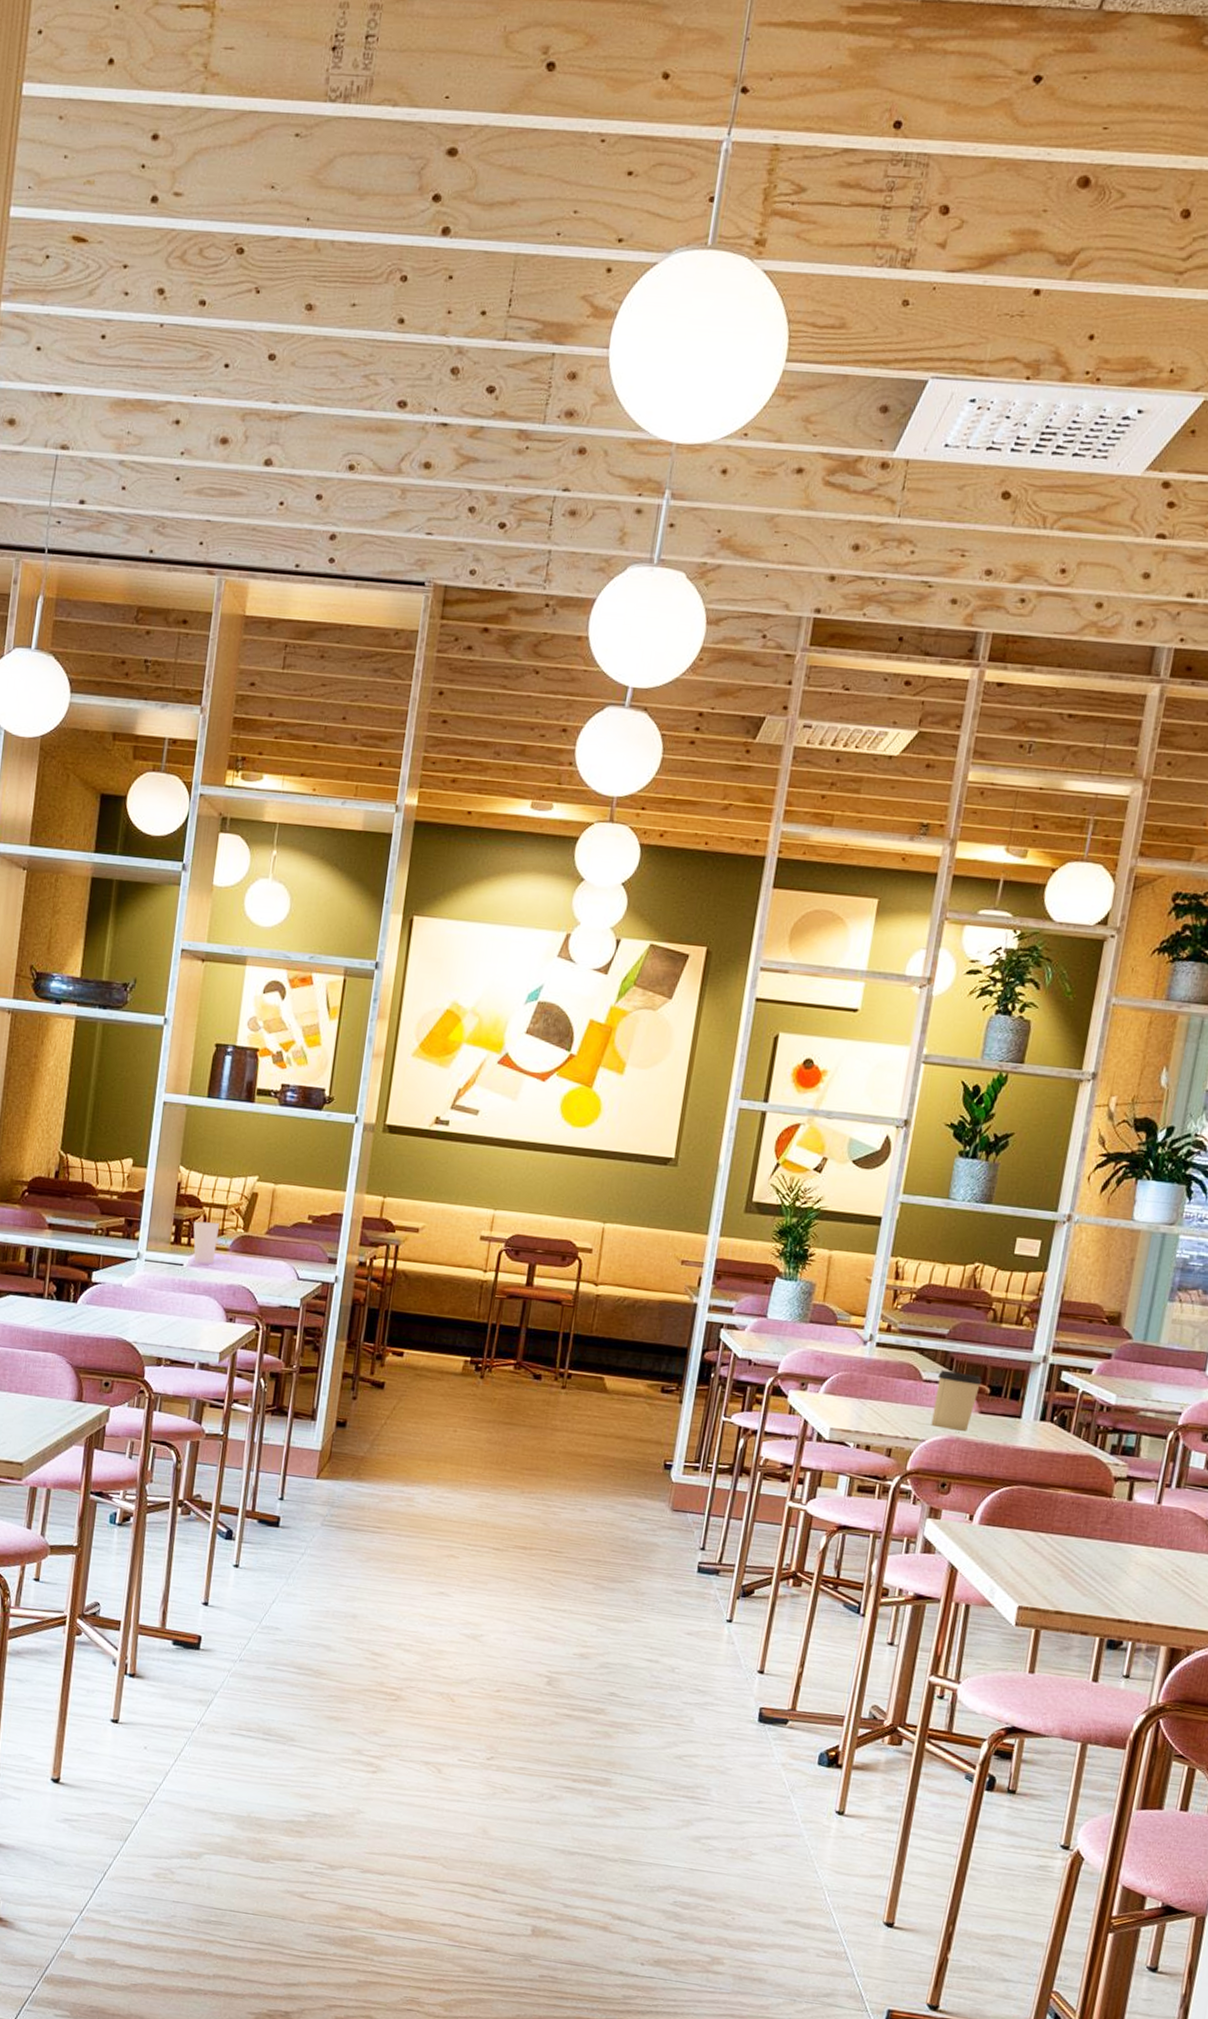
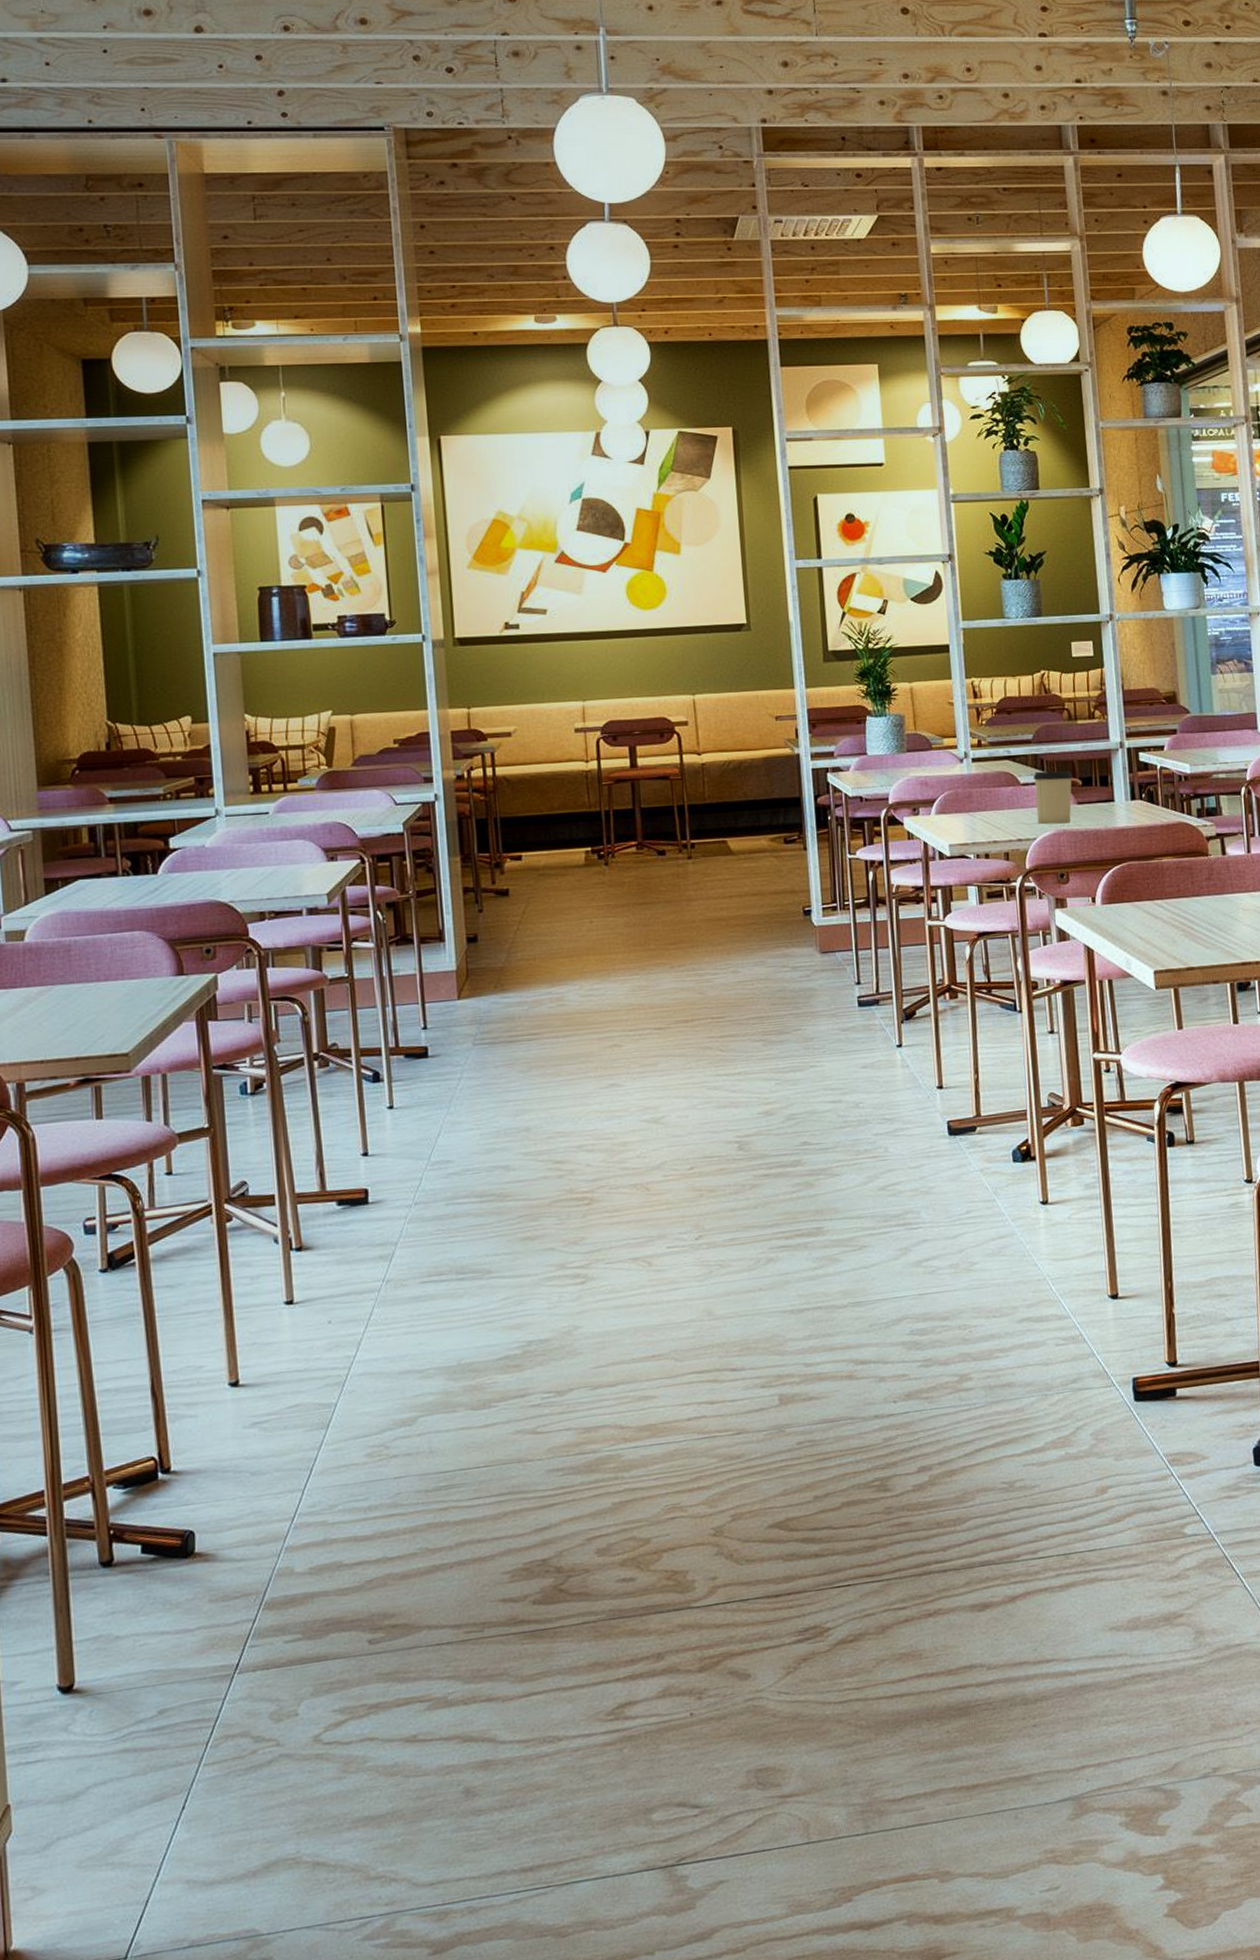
cup: present [193,1221,219,1267] -> none [270,763,303,812]

